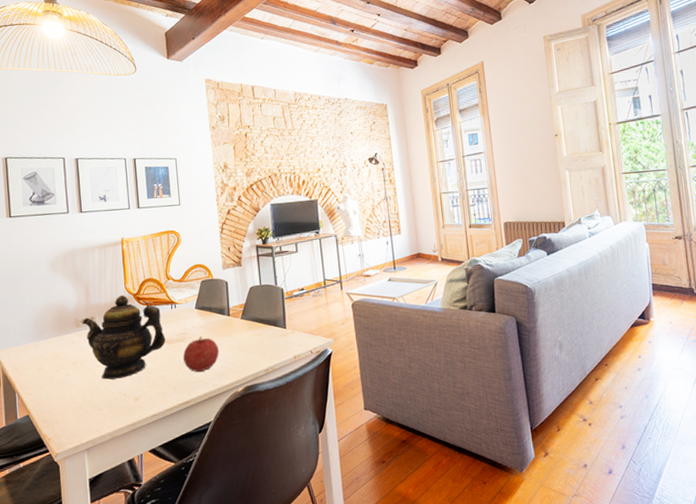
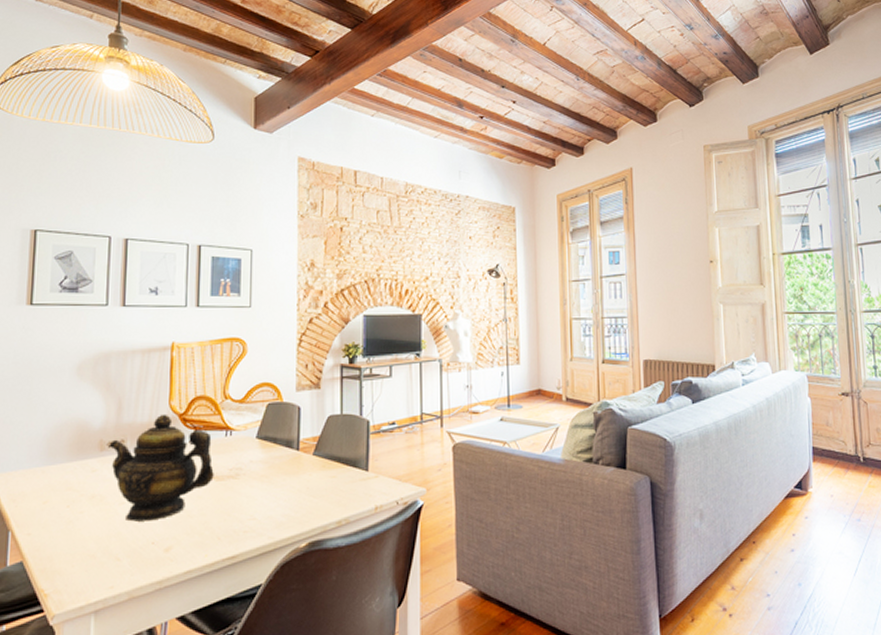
fruit: present [183,336,219,372] -> none [234,474,280,519]

